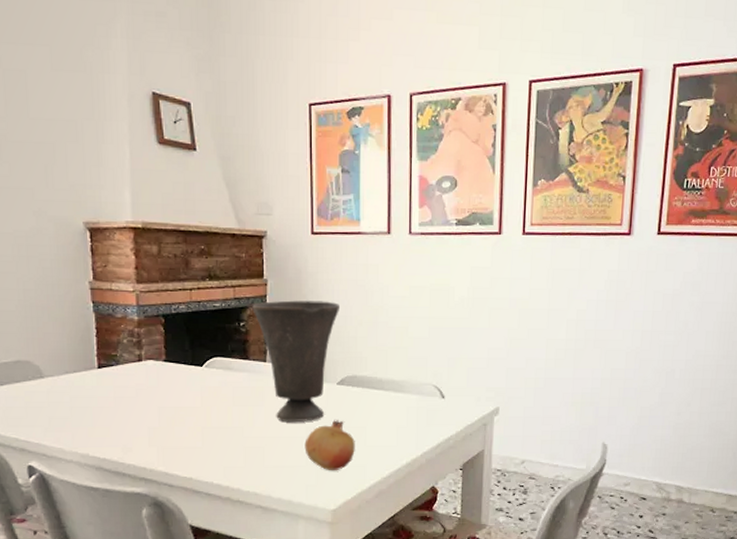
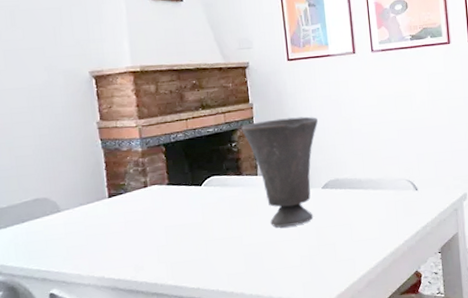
fruit: present [304,420,355,471] -> none [298,220,344,267]

